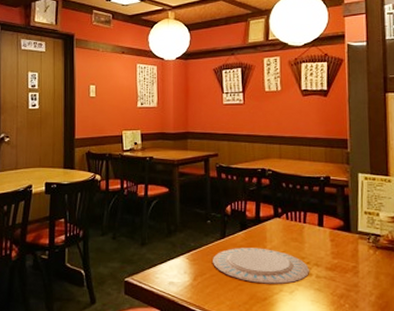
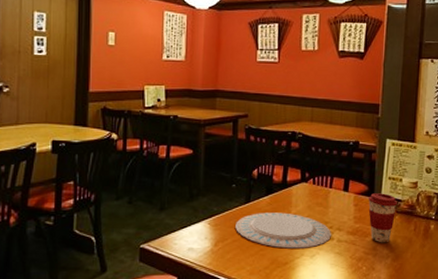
coffee cup: none [344,228,377,280] -> present [368,193,398,243]

